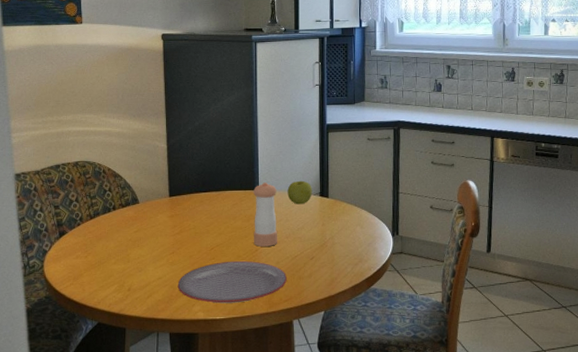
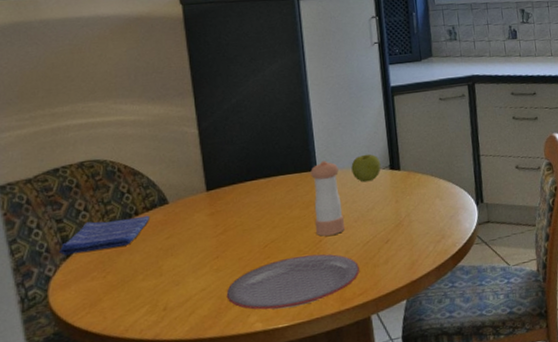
dish towel: none [54,211,124,236] -> present [58,215,151,256]

